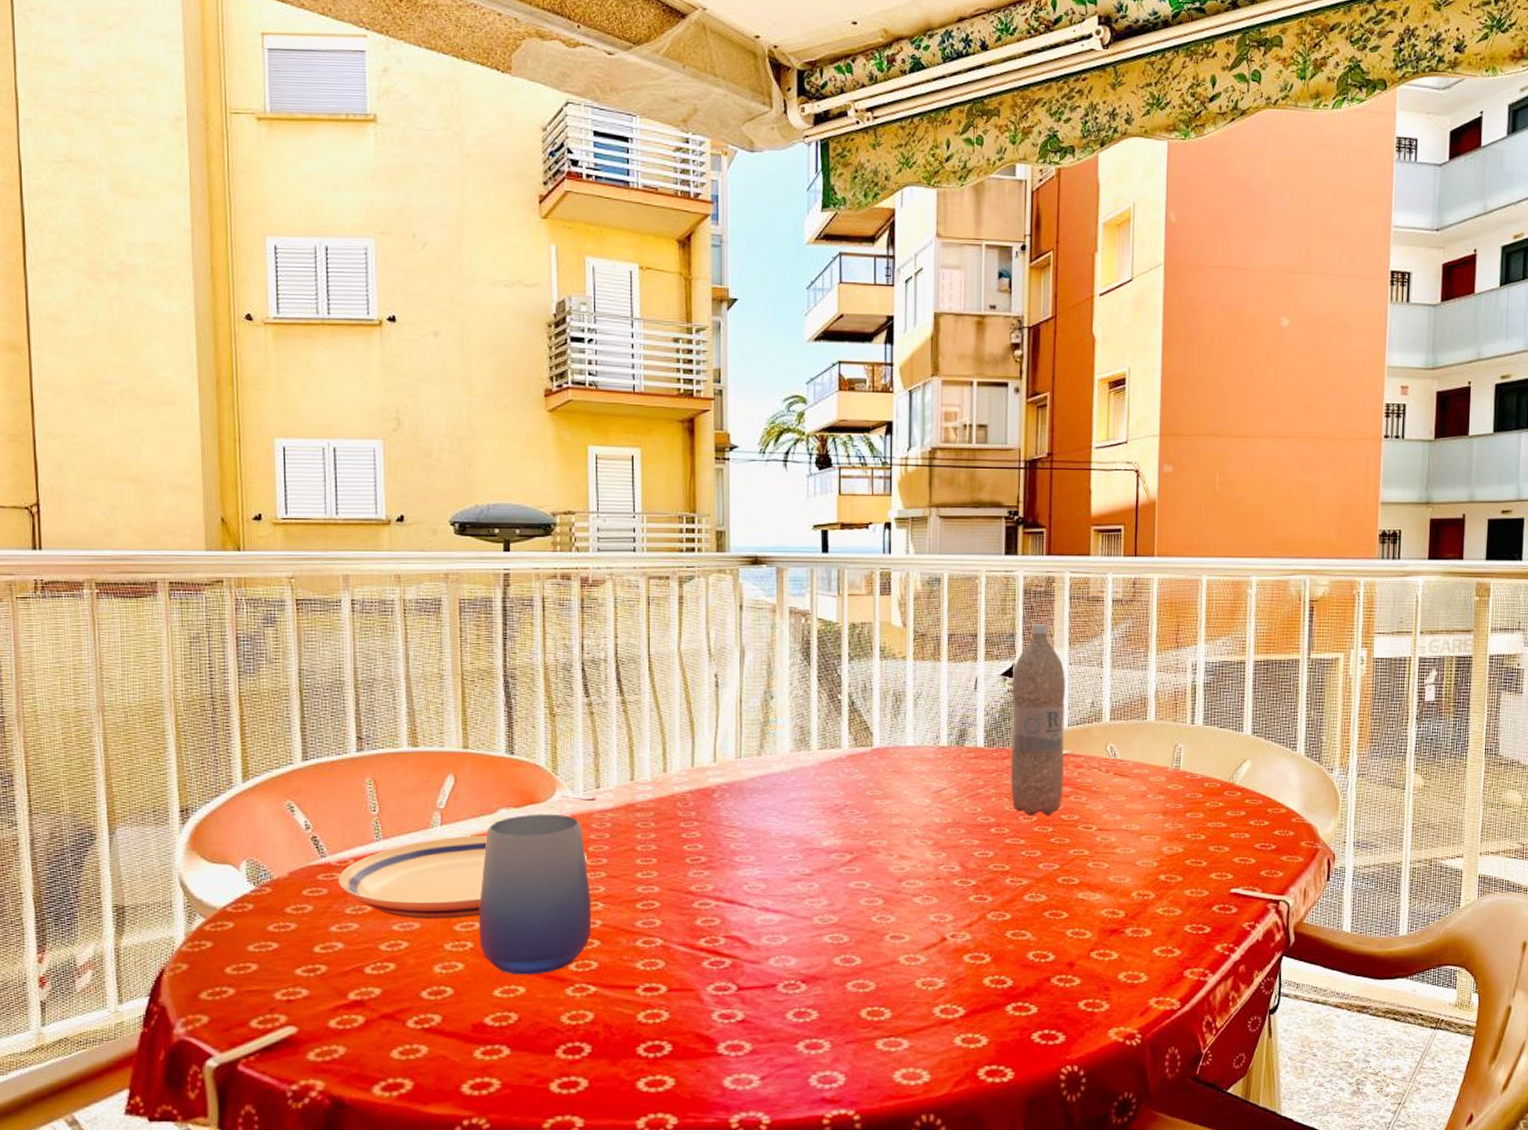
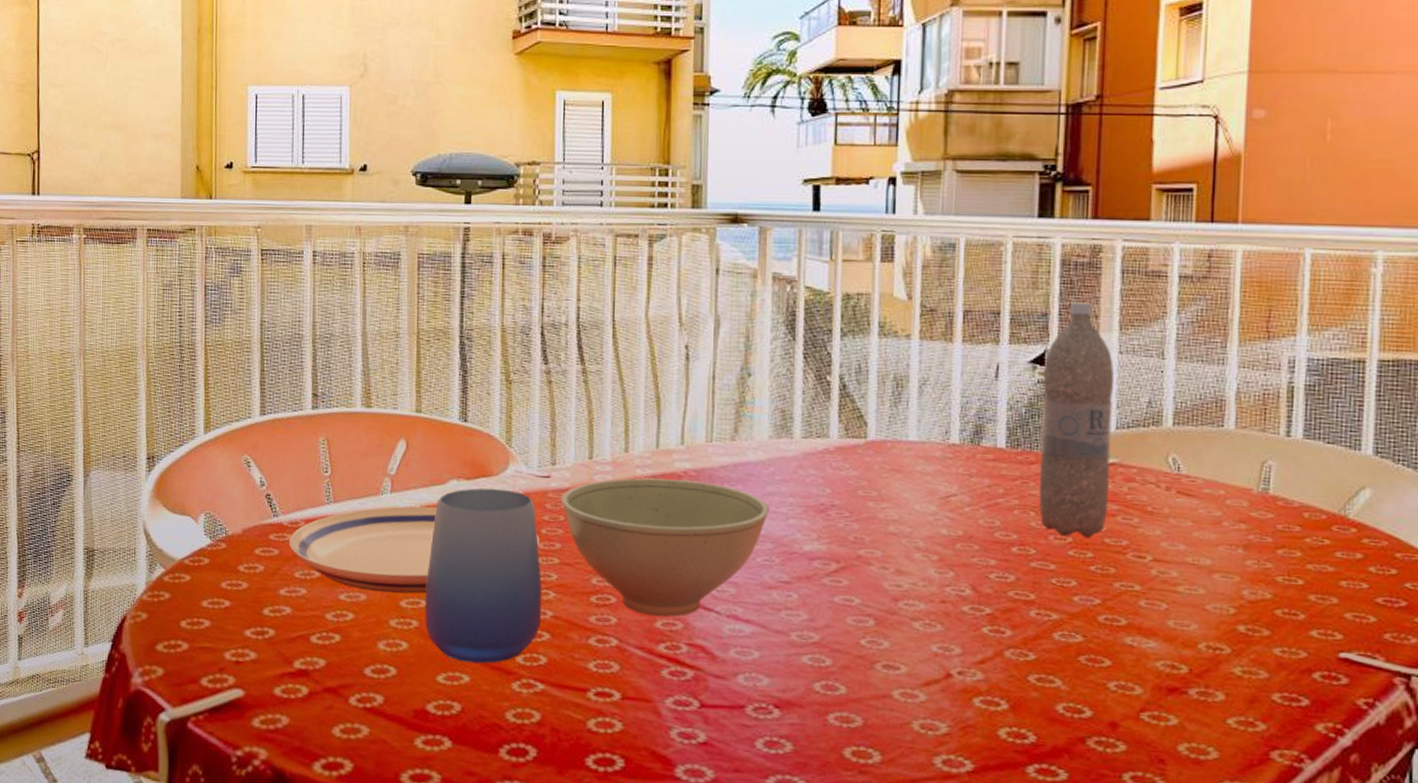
bowl: none [605,794,792,915] -> present [560,477,769,617]

